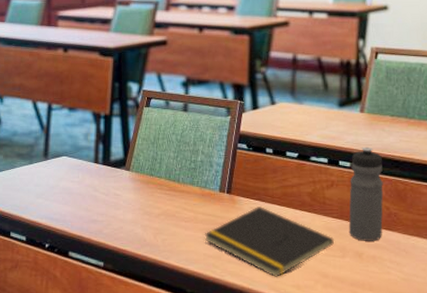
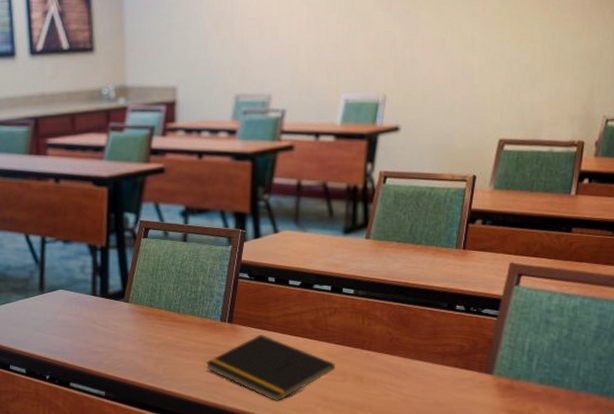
water bottle: present [348,146,384,241] -> none [350,273,387,366]

